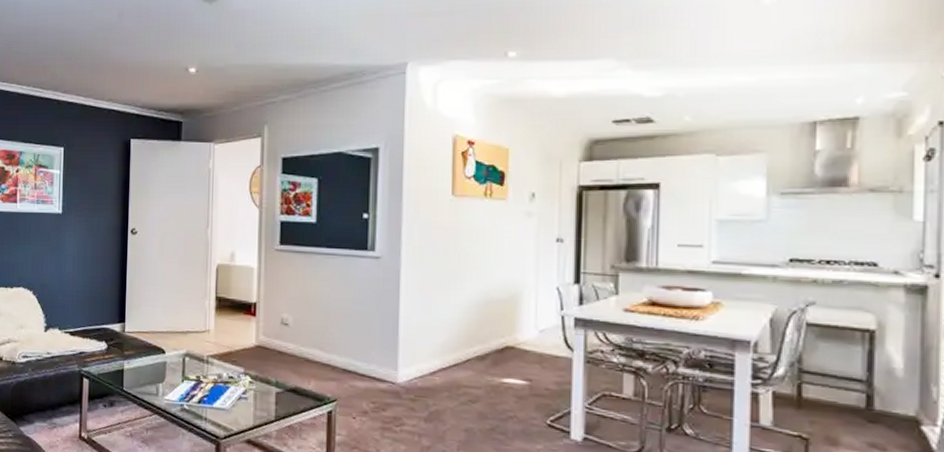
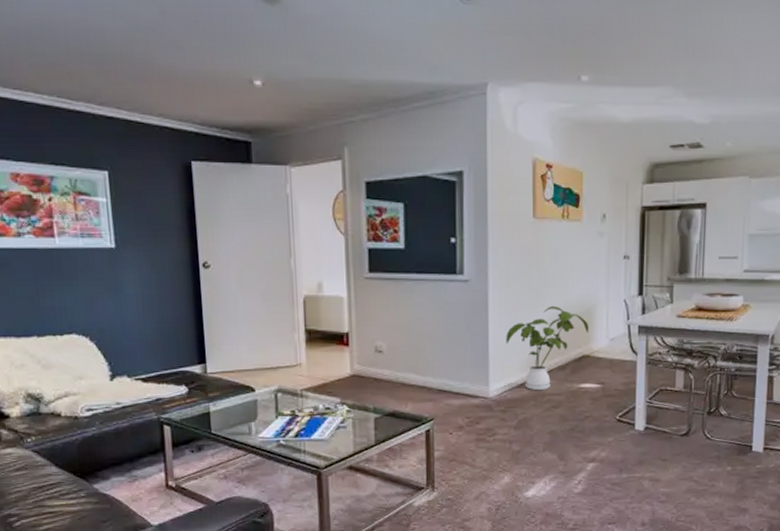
house plant: none [418,289,513,382] -> present [506,306,588,391]

